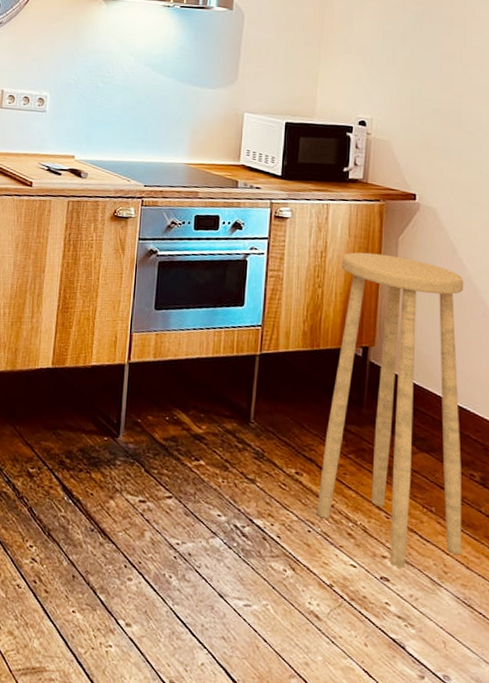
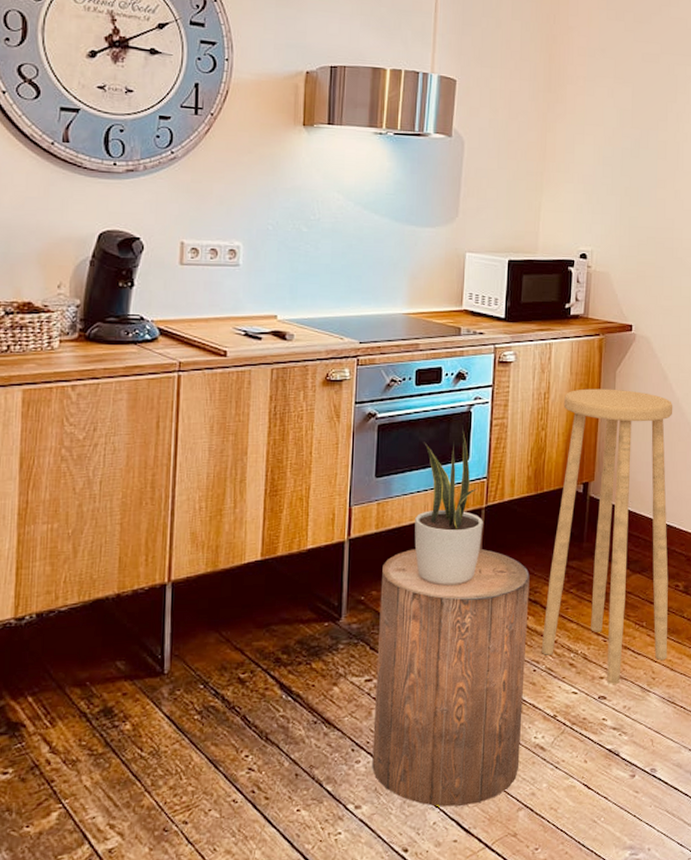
stool: none [143,382,305,657] -> present [372,548,530,807]
potted plant: none [189,274,257,427] -> present [414,427,483,586]

